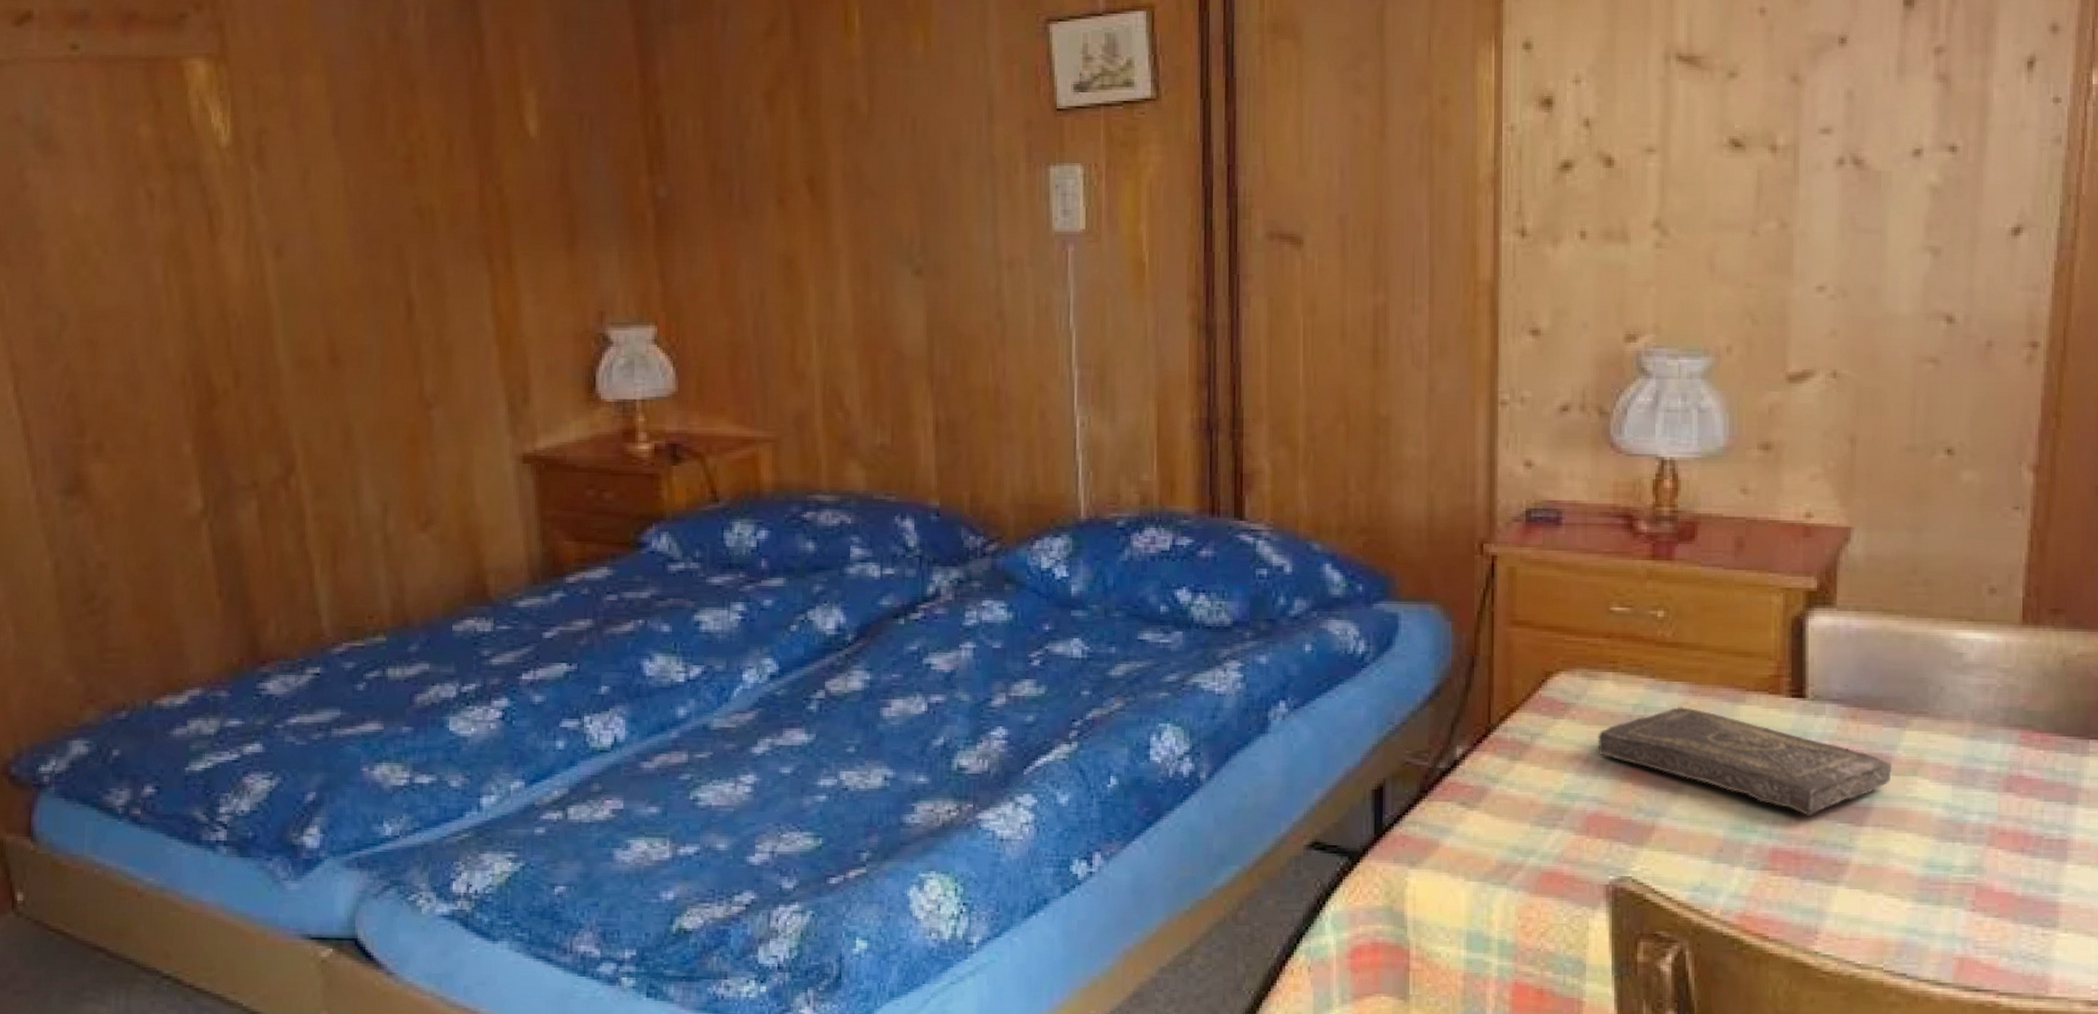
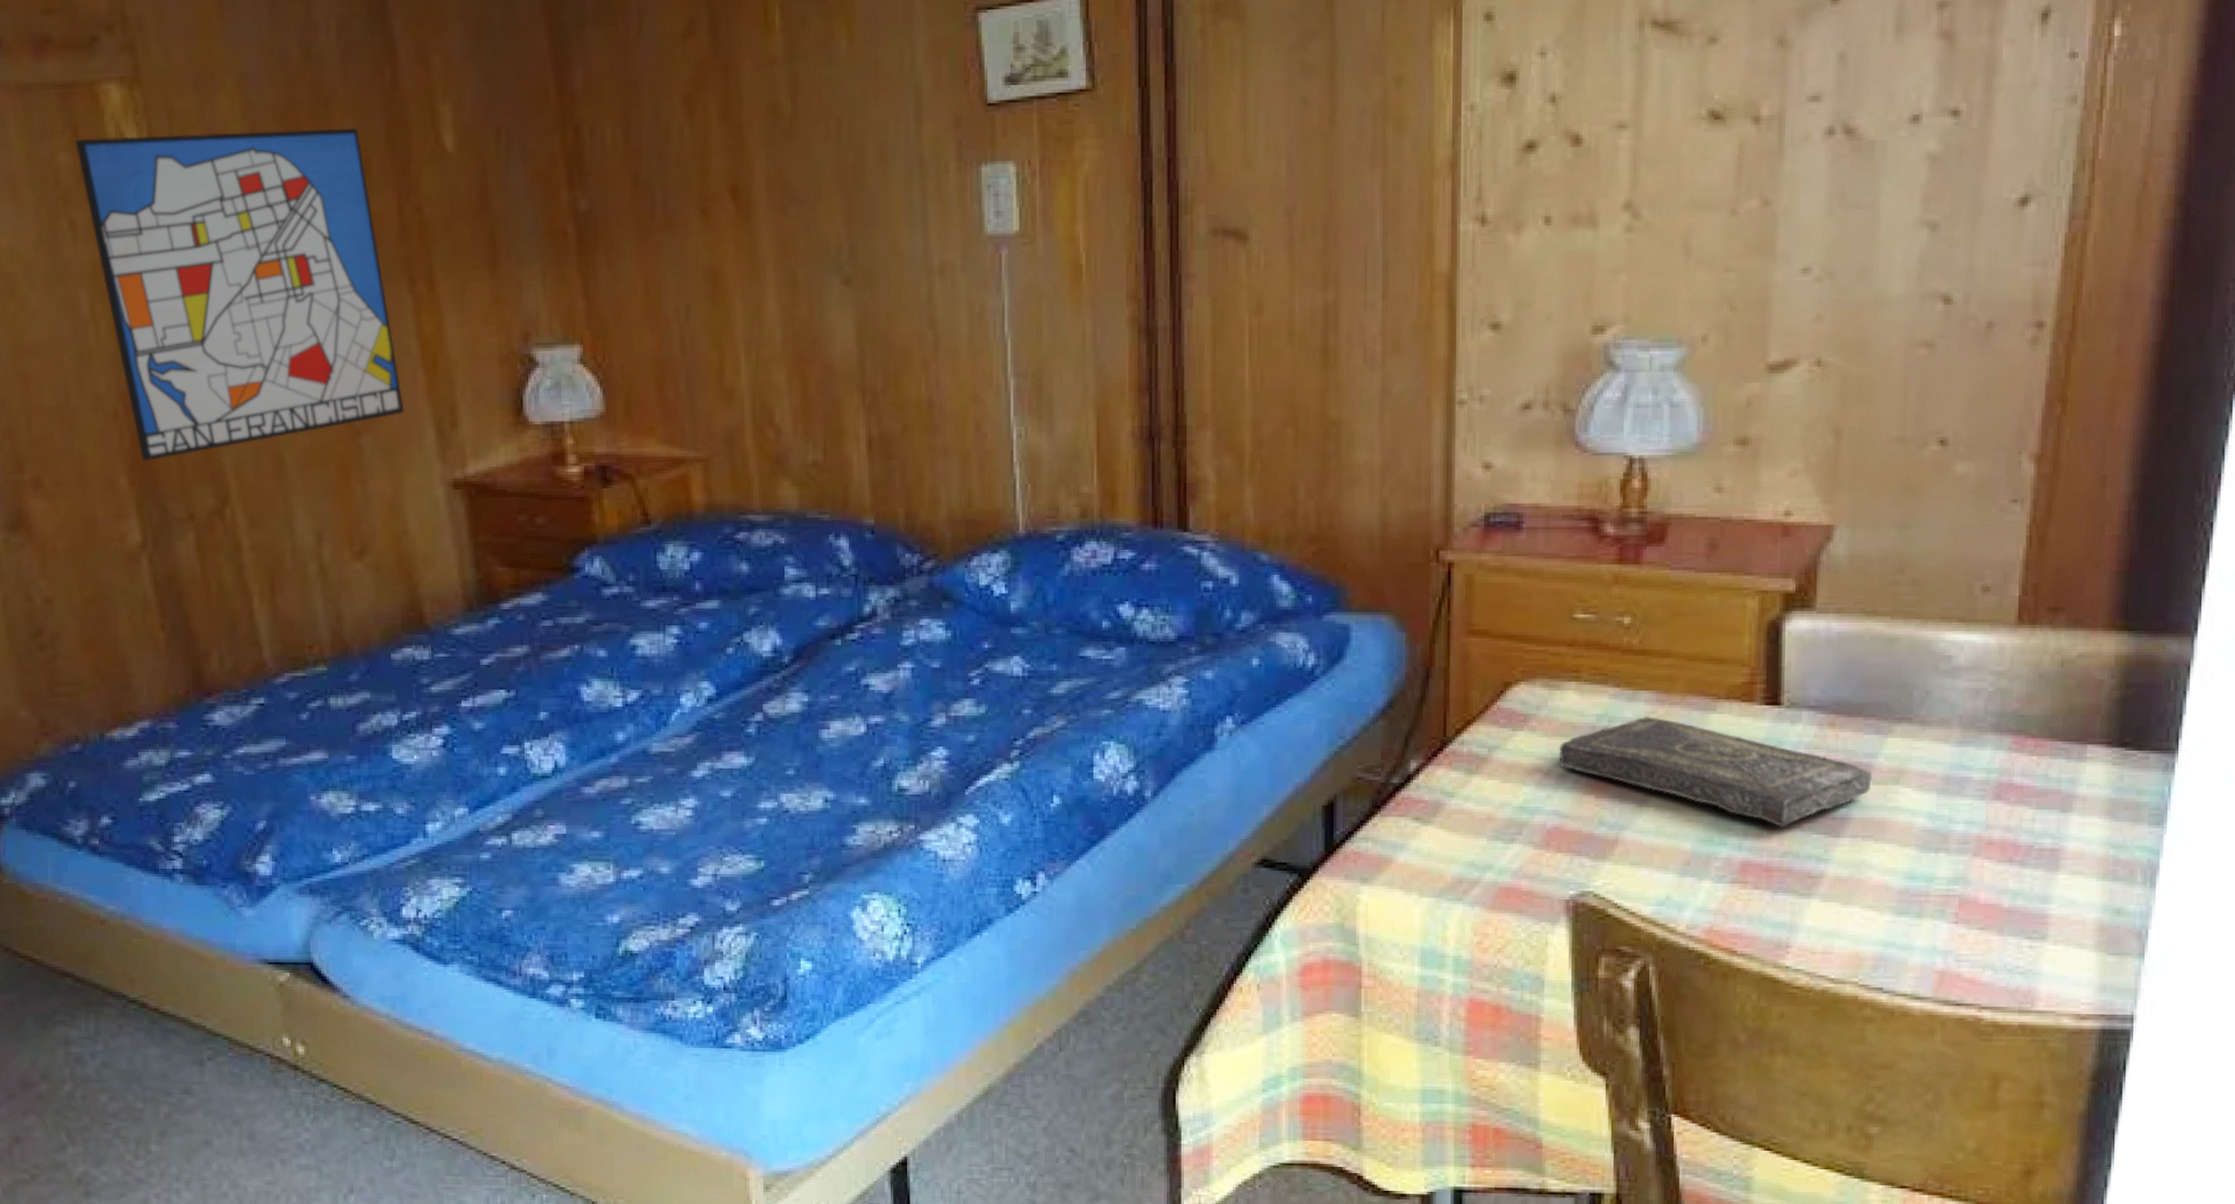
wall art: none [157,110,477,429] -> present [74,128,405,462]

